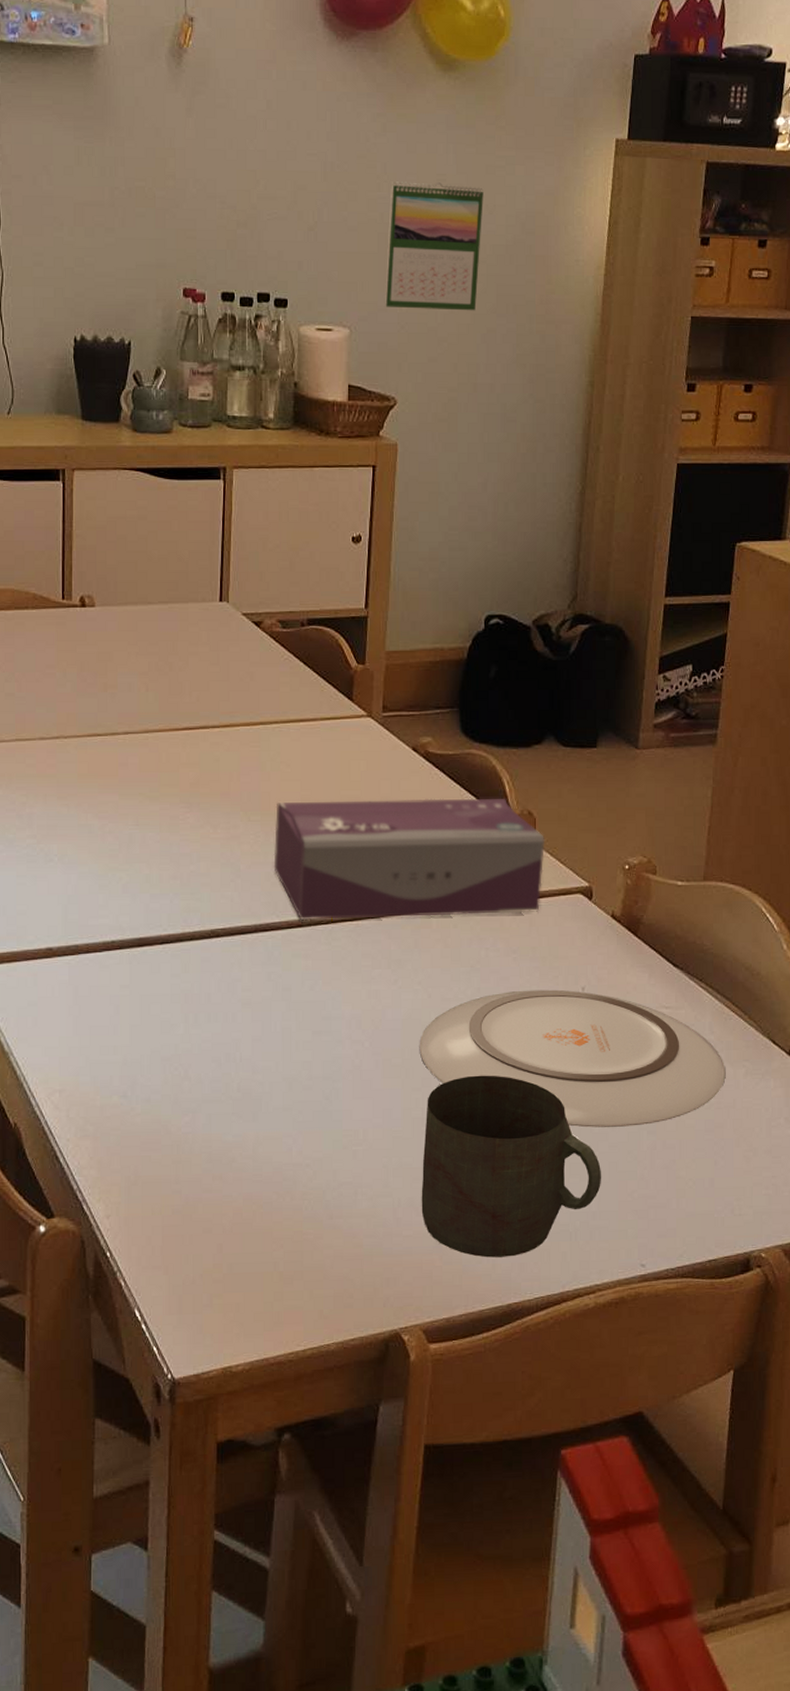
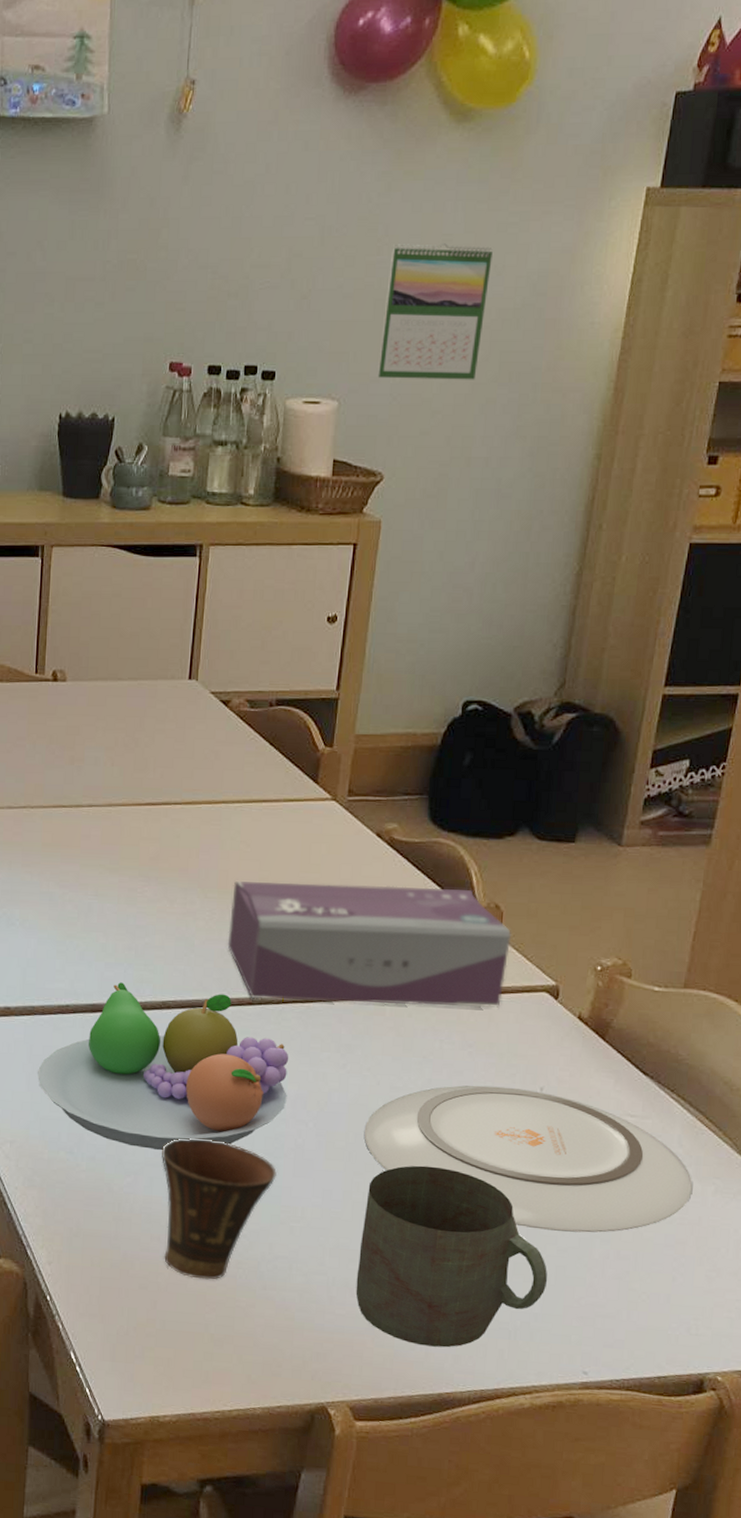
fruit bowl: none [84,913,342,1085] -> present [37,982,289,1150]
cup: none [219,1068,336,1216] -> present [162,1138,277,1280]

